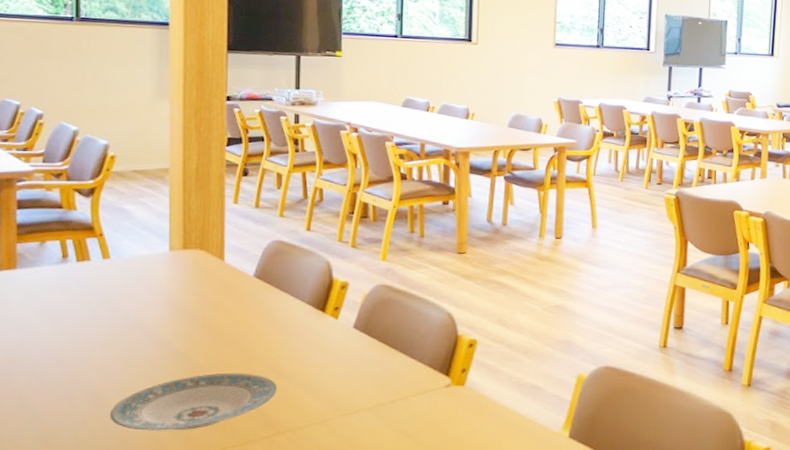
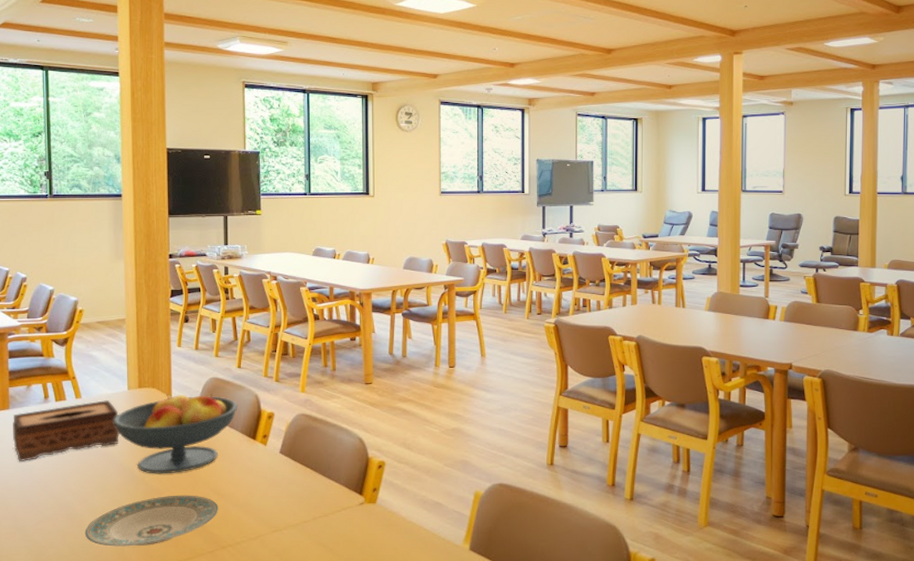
tissue box: none [20,261,157,331] -> present [13,399,119,461]
fruit bowl: none [150,257,306,349] -> present [114,393,238,474]

